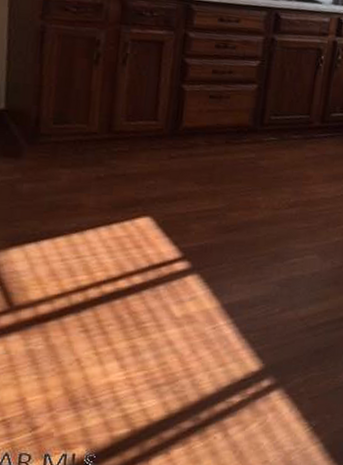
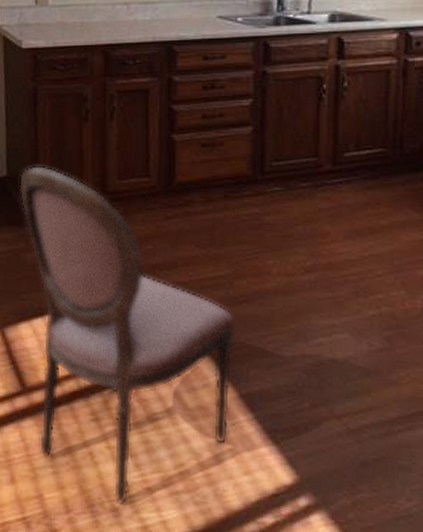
dining chair: none [18,101,225,401] -> present [19,165,235,506]

